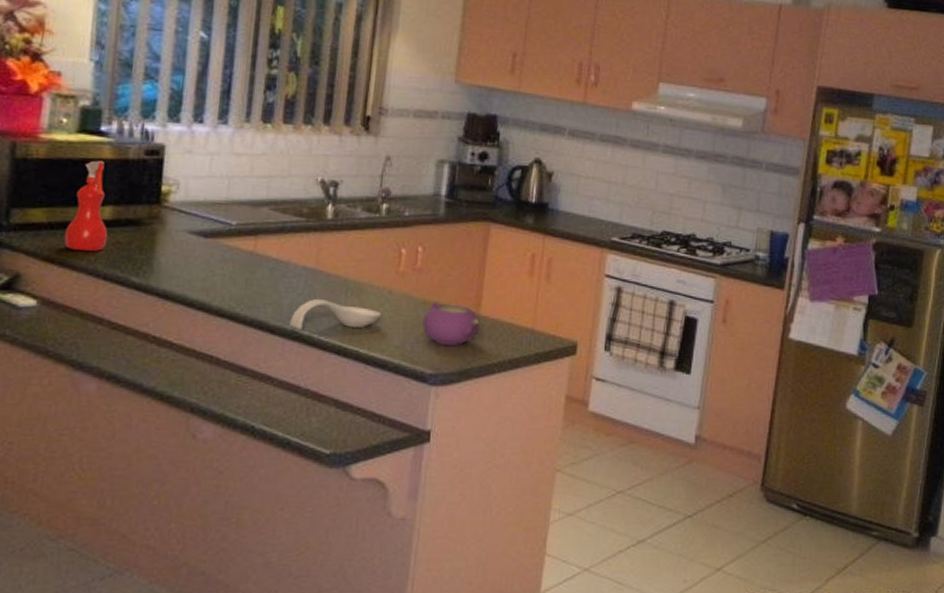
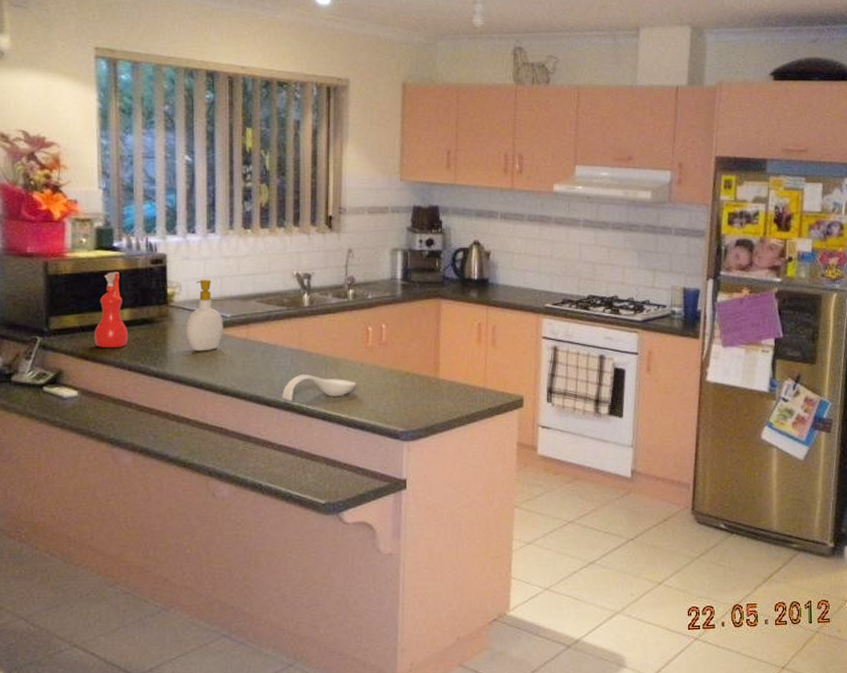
soap bottle: none [179,177,227,263] -> present [185,279,224,352]
teapot: present [421,302,480,345] -> none [390,370,440,406]

